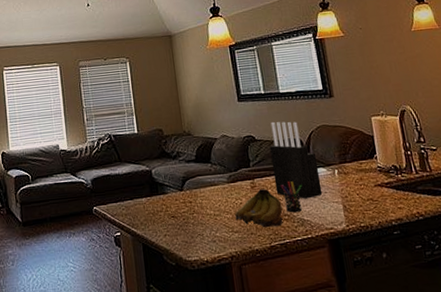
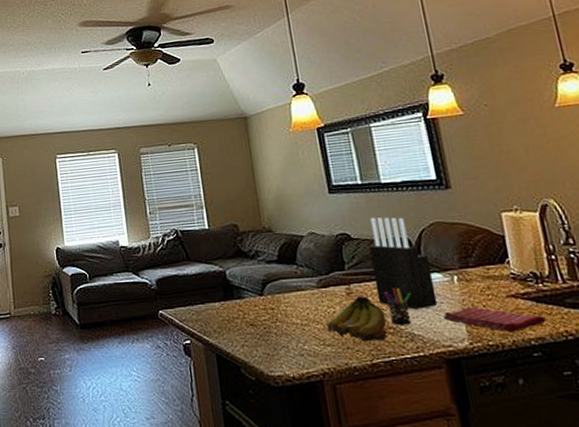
dish towel: none [327,195,404,216] -> present [443,306,547,333]

